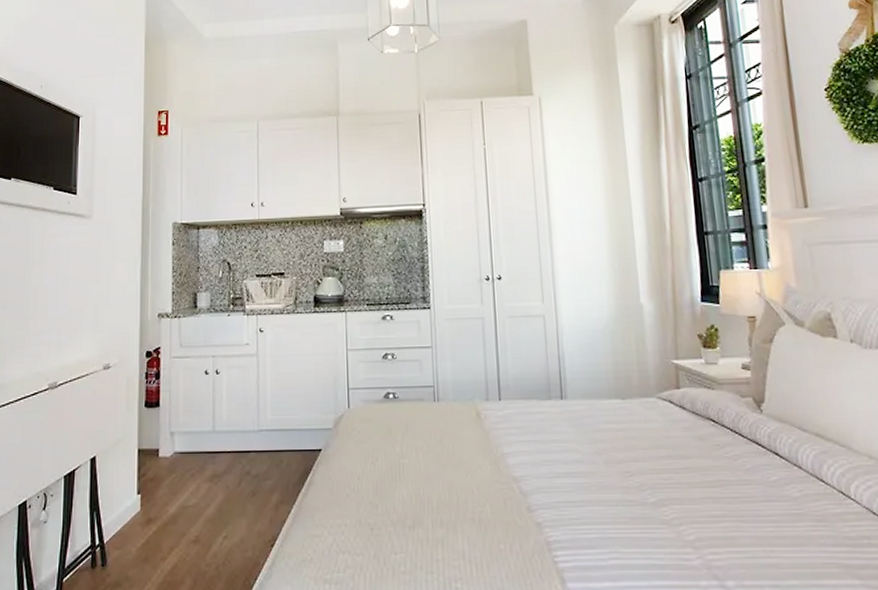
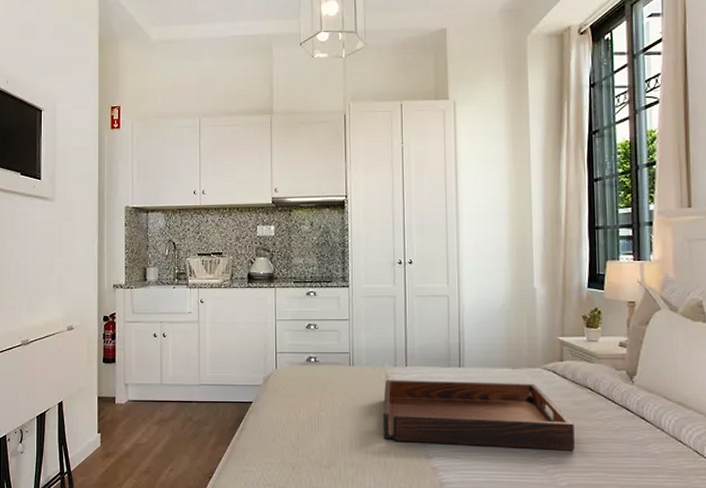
serving tray: none [475,416,701,497] -> present [382,380,575,450]

